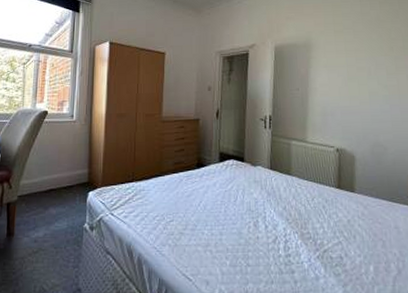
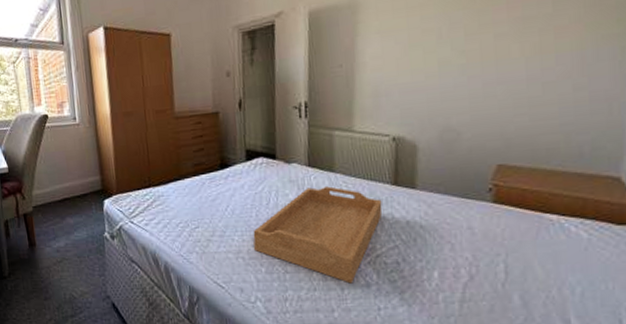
serving tray: none [221,187,329,277] -> present [253,186,383,284]

